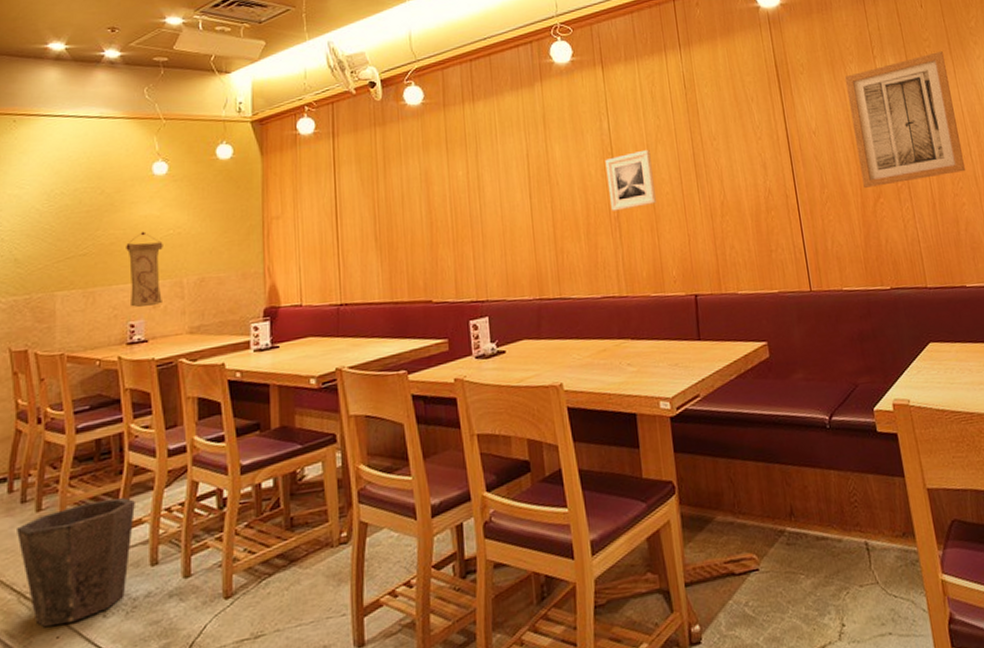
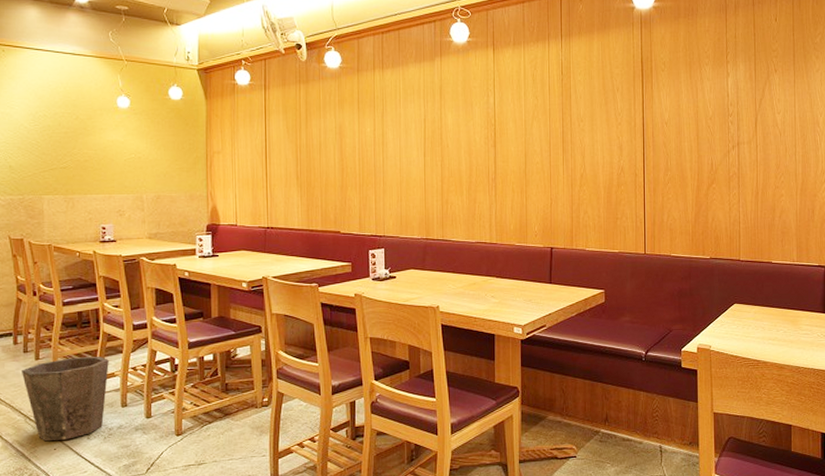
wall scroll: present [126,231,163,307] -> none [97,153,127,213]
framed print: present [605,149,657,211] -> none [488,124,529,174]
wall art: present [844,51,966,188] -> none [699,62,789,174]

